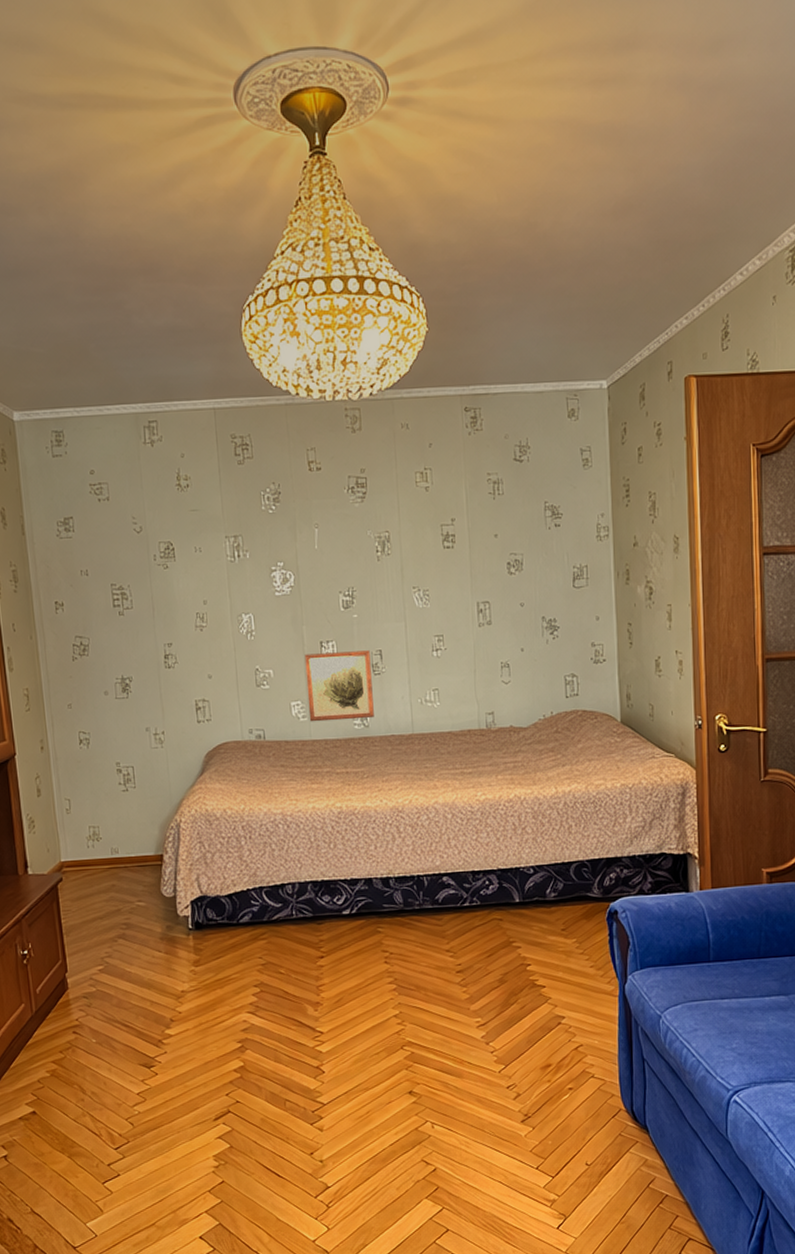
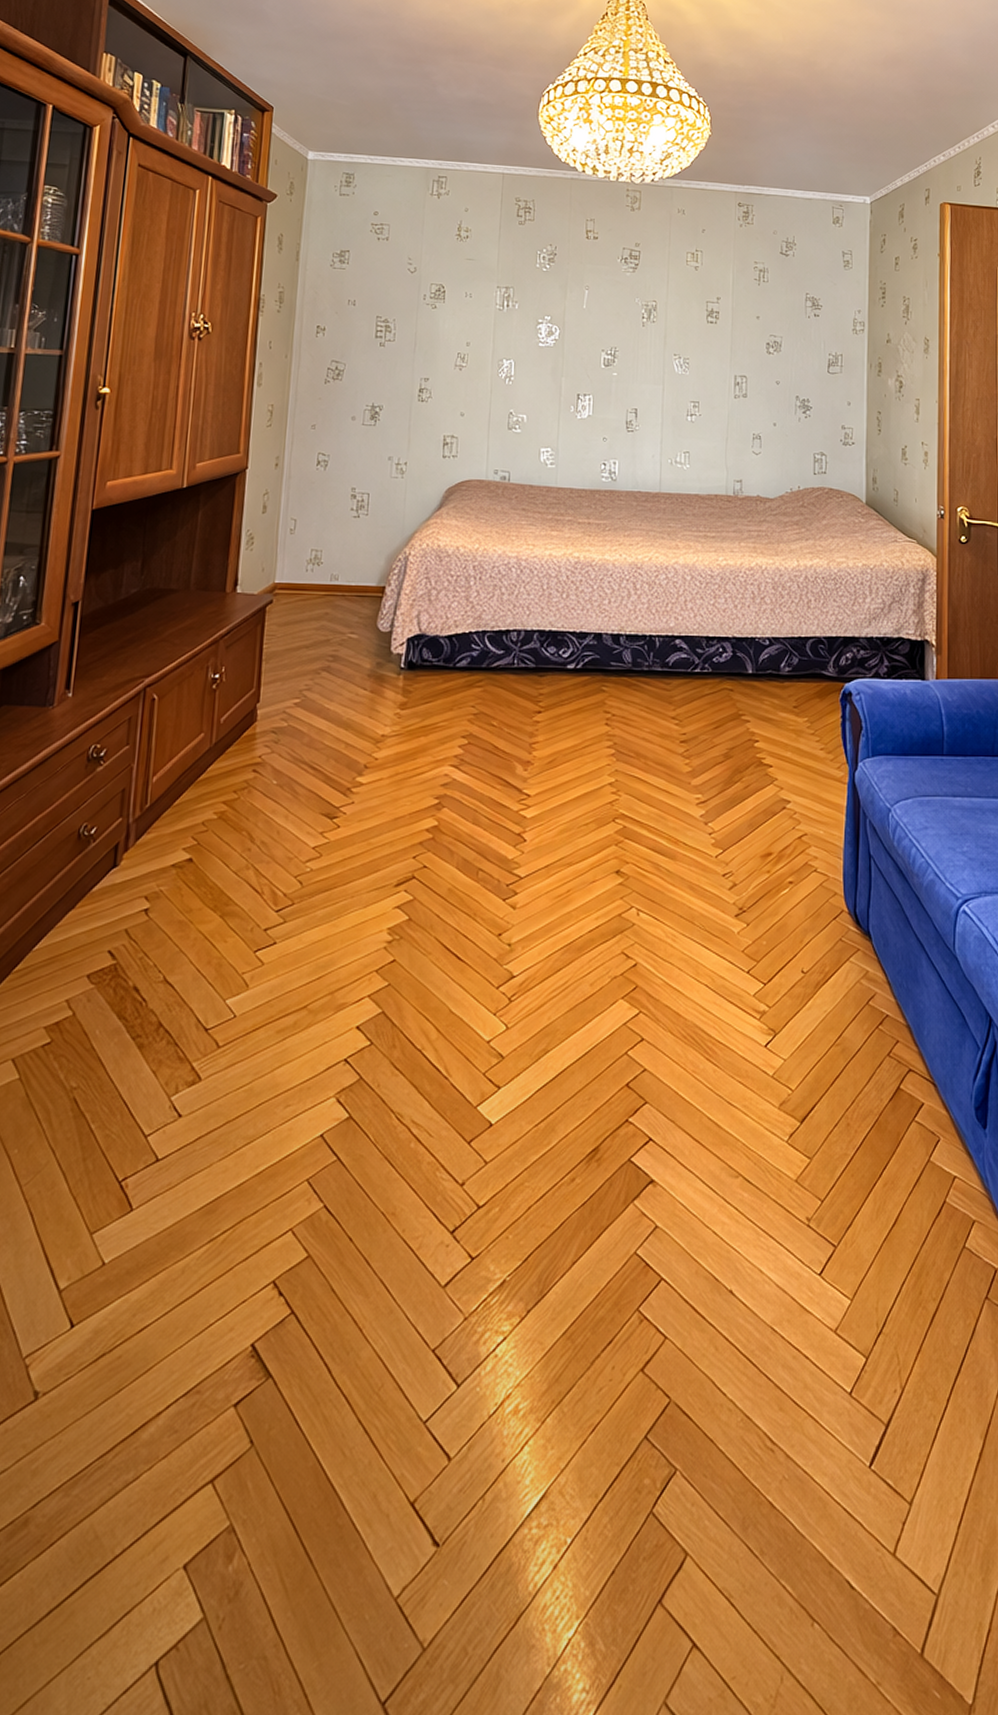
wall art: present [304,650,374,722] -> none [557,404,626,473]

